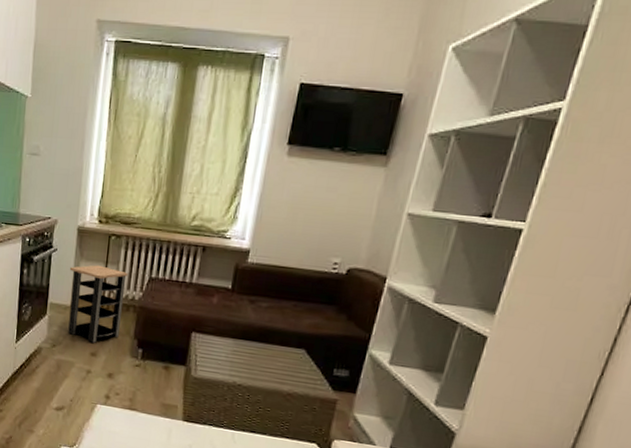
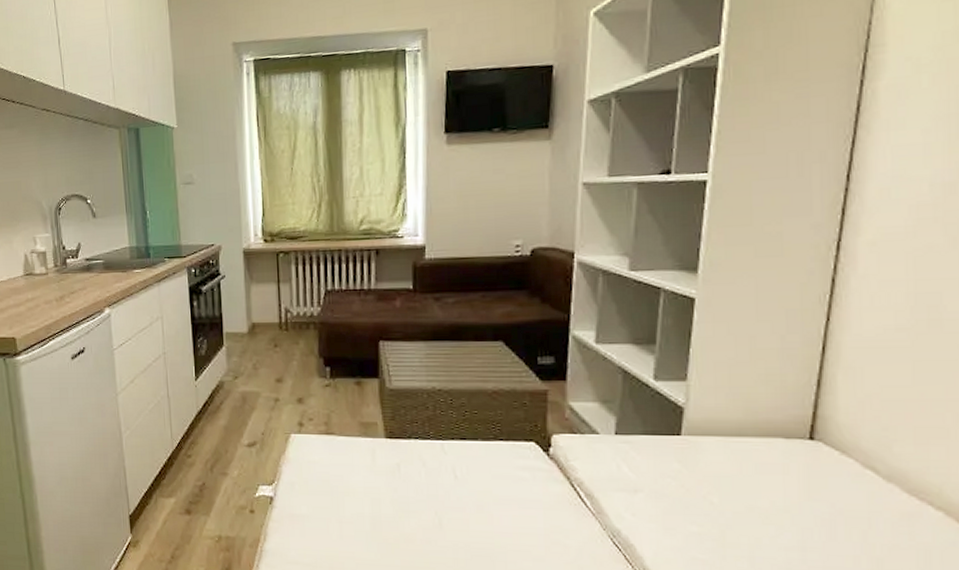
side table: present [68,265,128,343] -> none [240,285,303,368]

